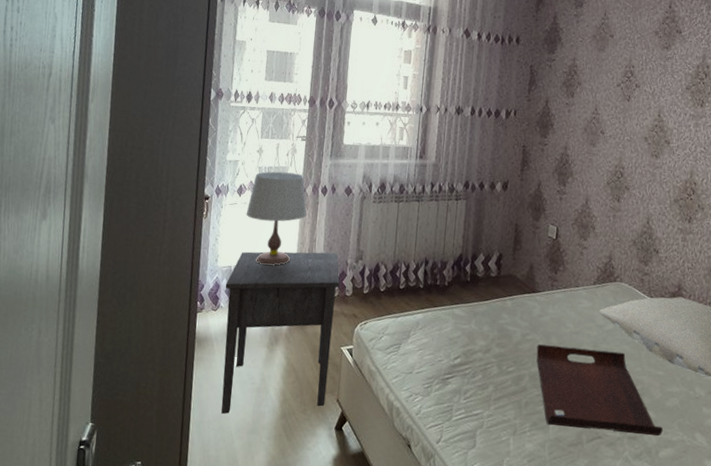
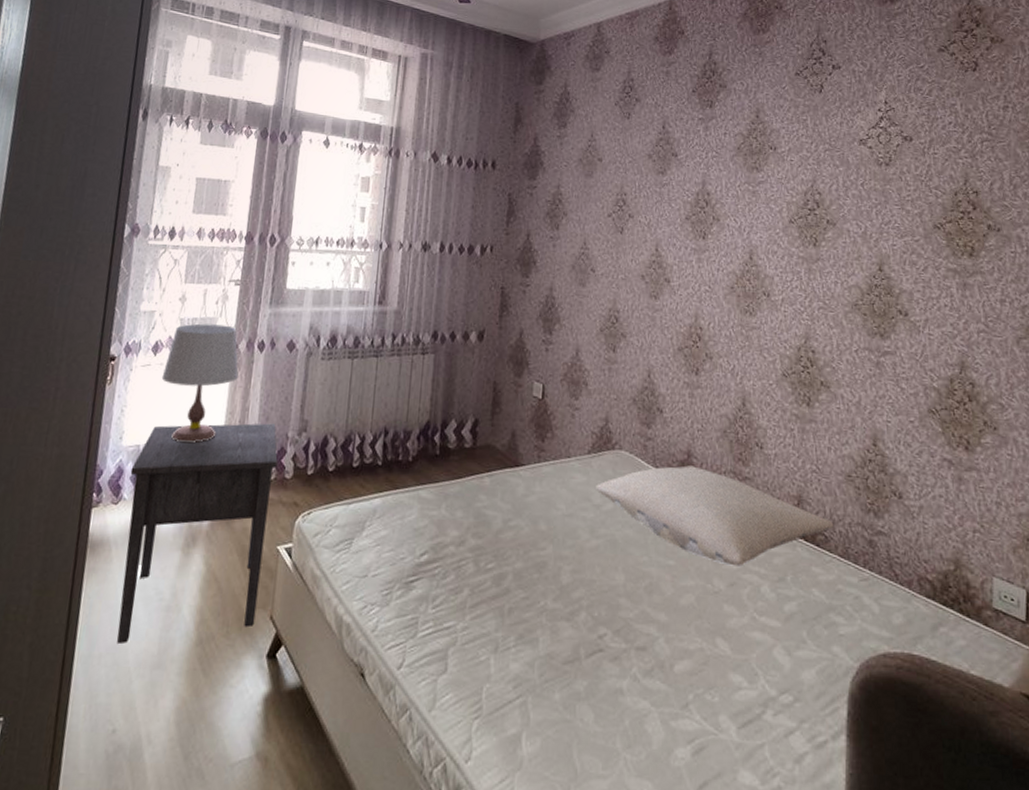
serving tray: present [536,344,663,437] -> none [521,532,677,645]

